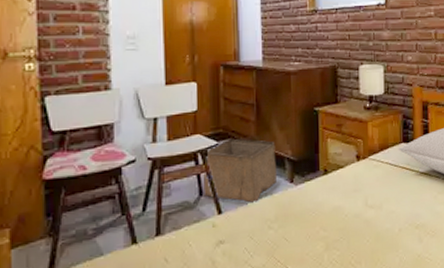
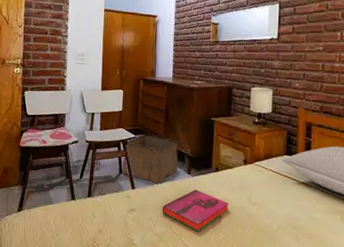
hardback book: none [260,200,344,255] -> present [162,189,230,232]

